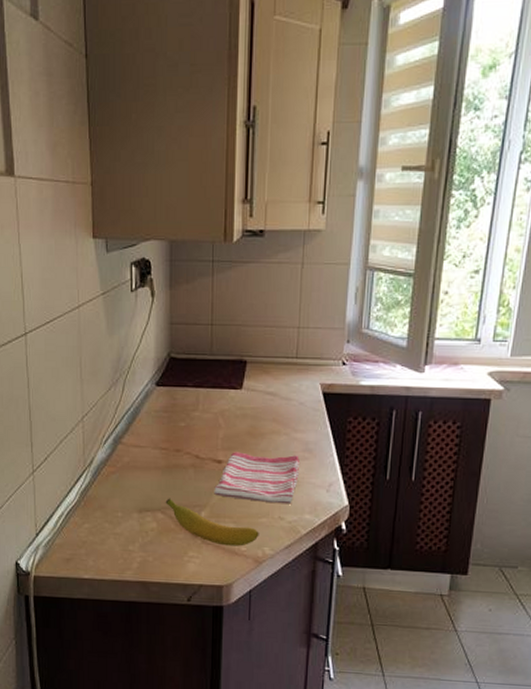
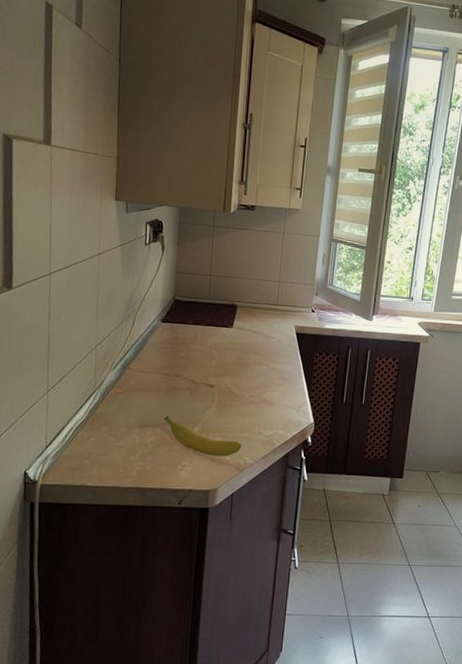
dish towel: present [214,452,299,504] -> none [206,378,276,422]

